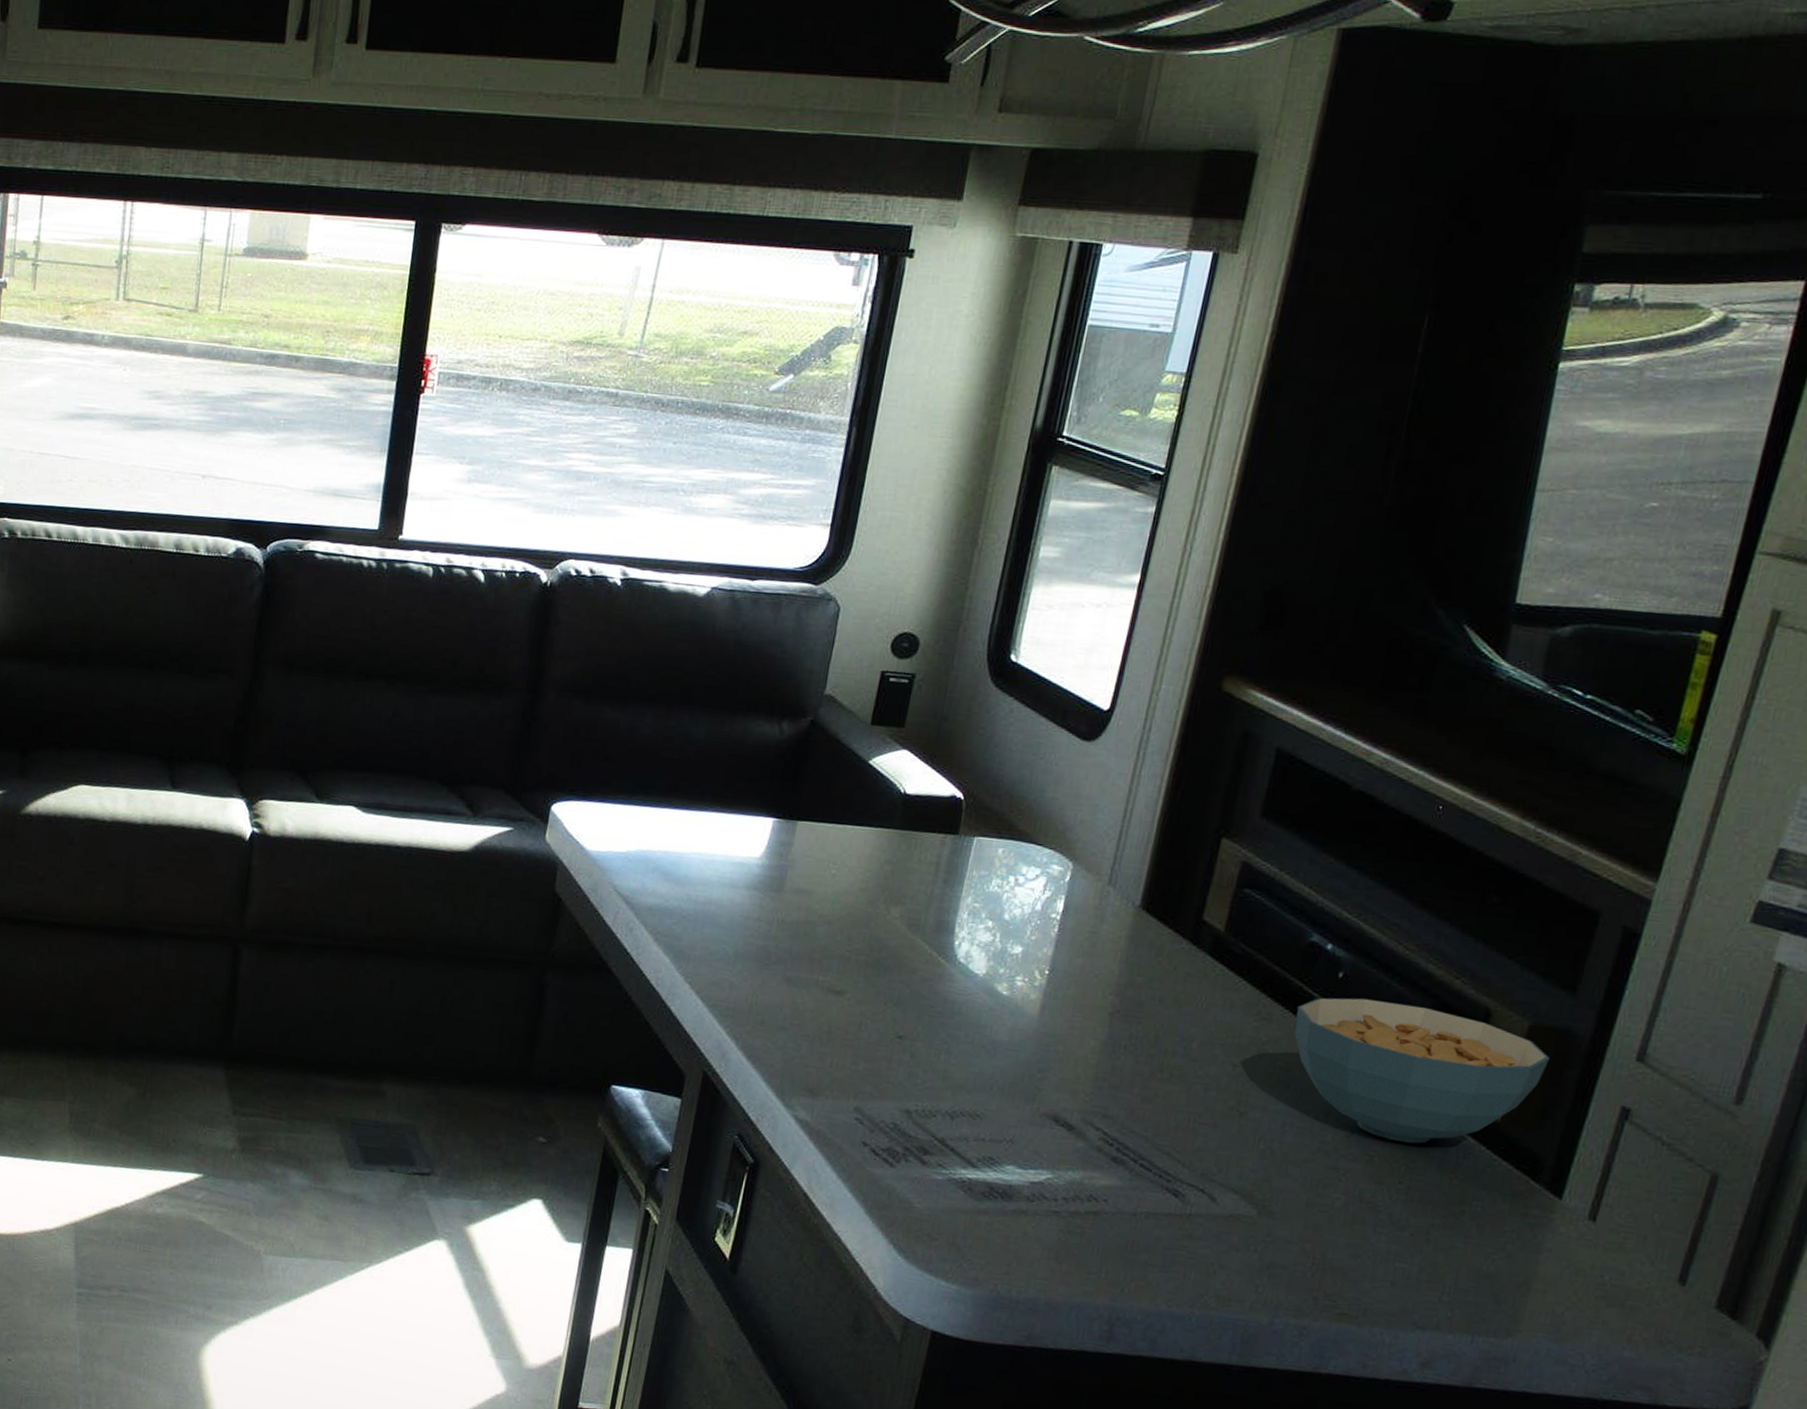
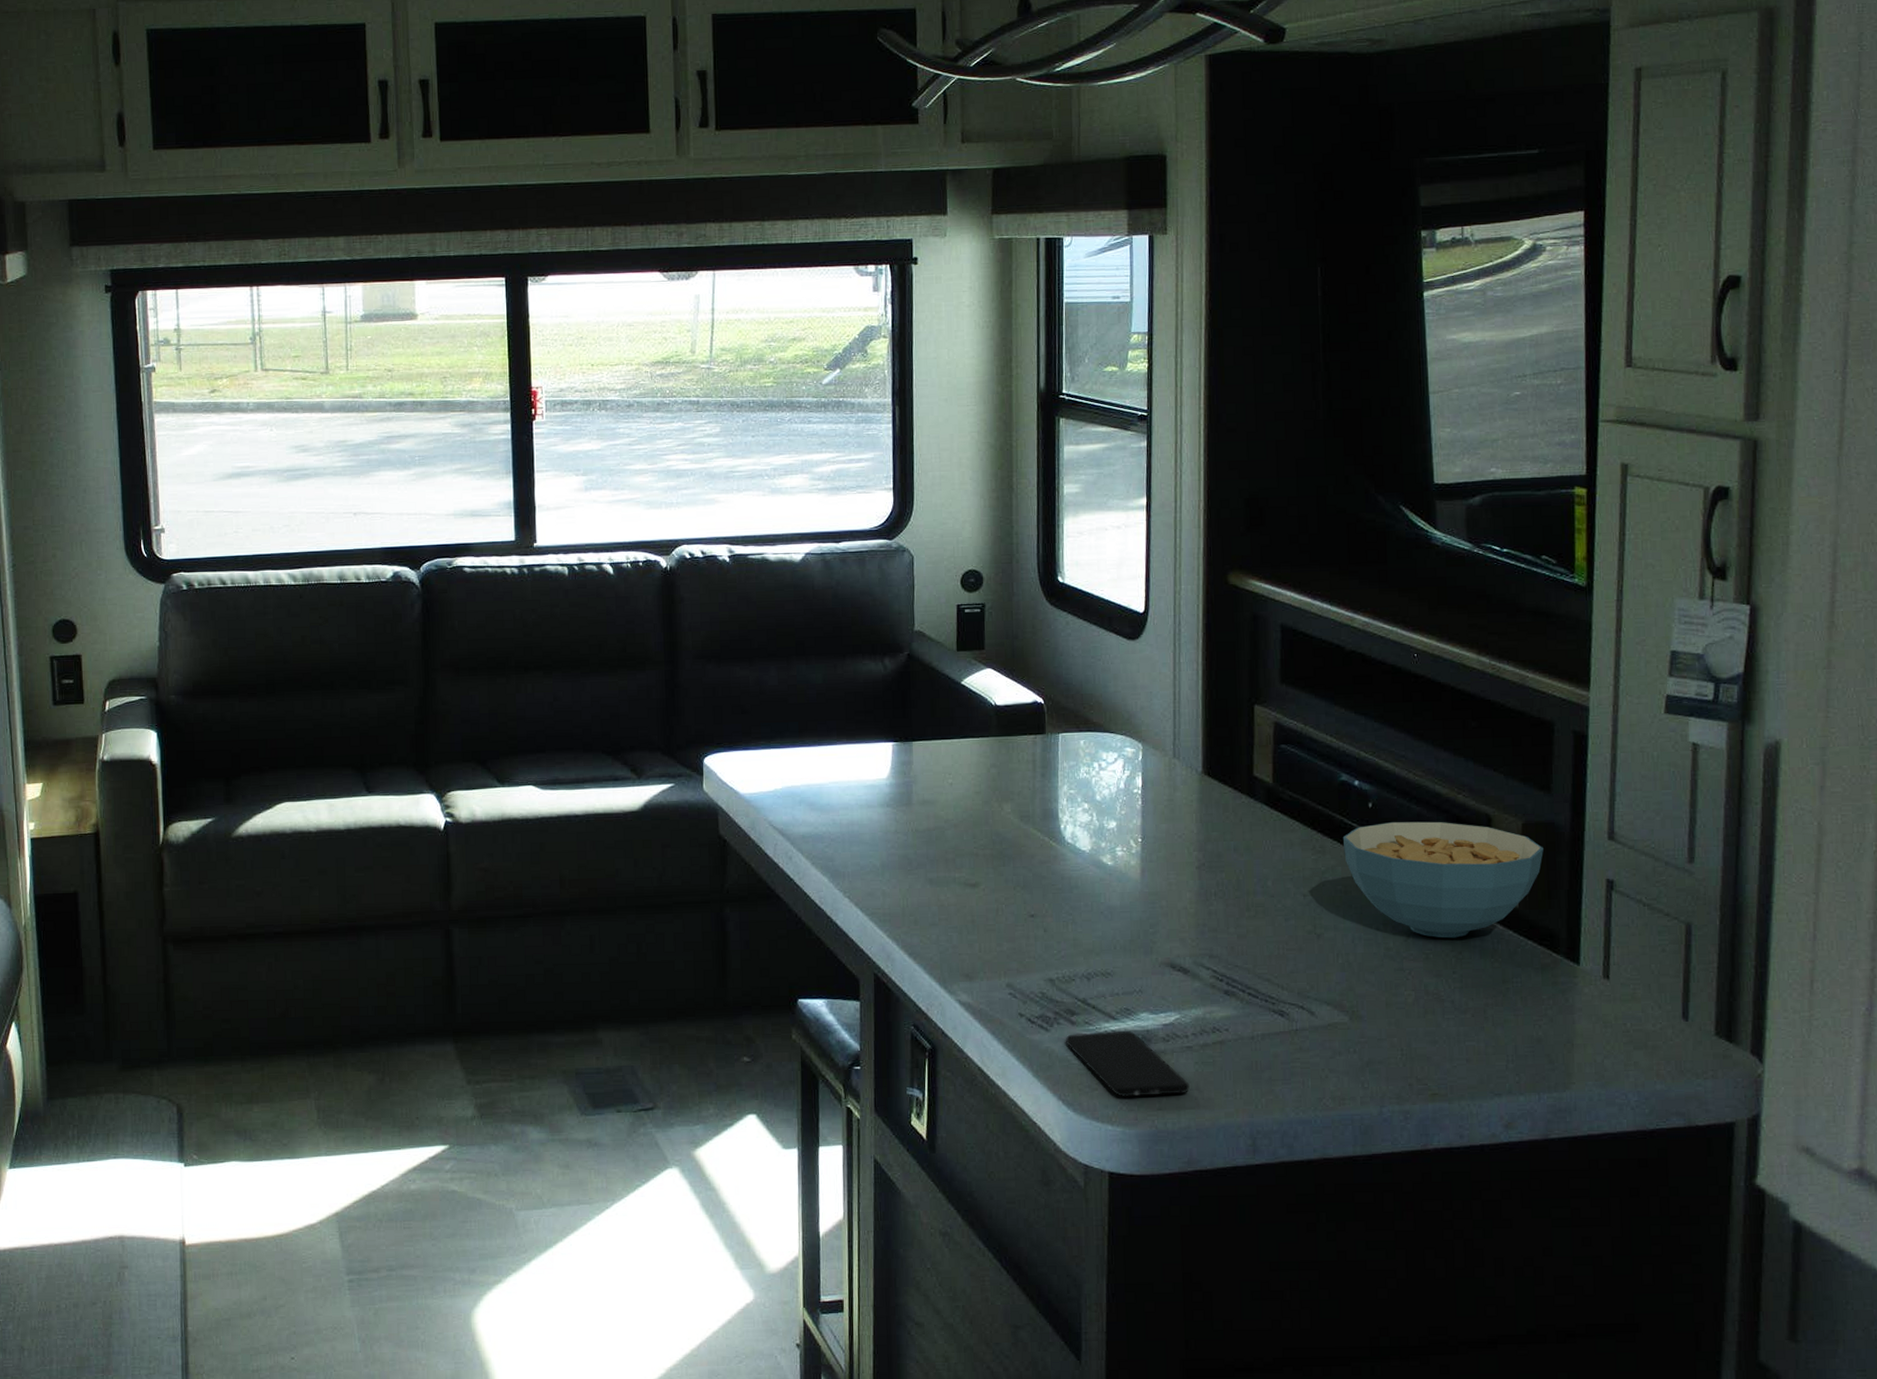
smartphone: none [911,1174,1048,1262] -> present [1066,1030,1190,1098]

